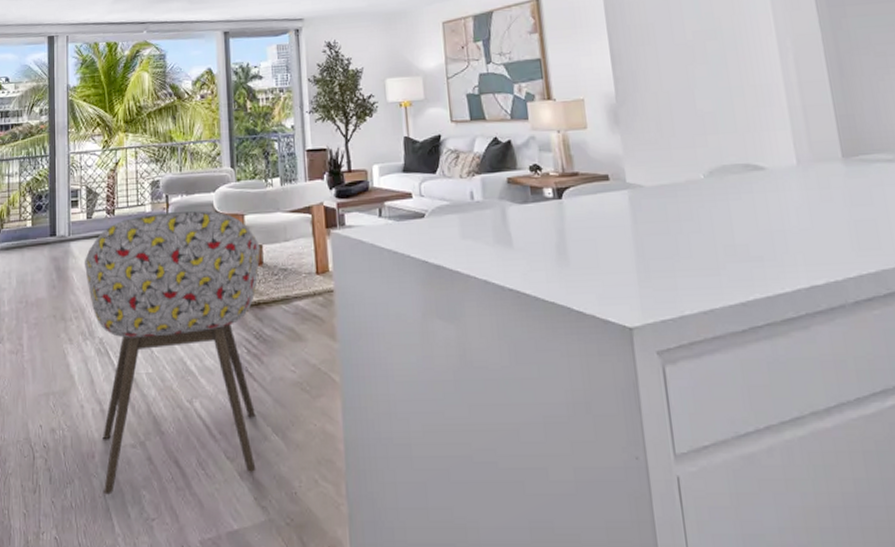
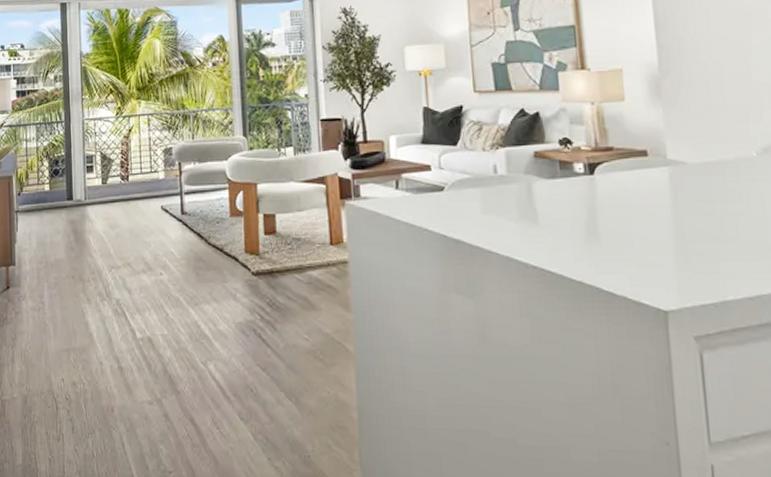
chair: present [84,210,260,495] -> none [100,178,273,447]

